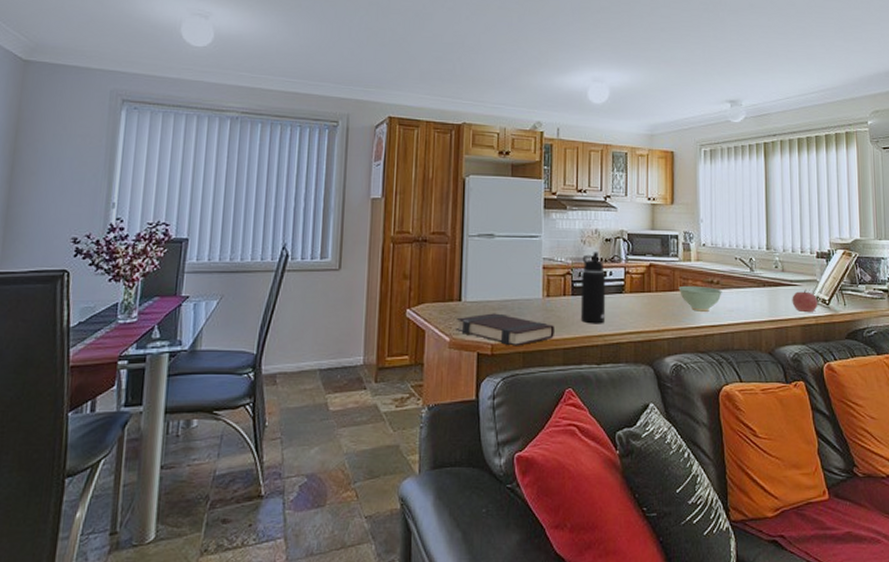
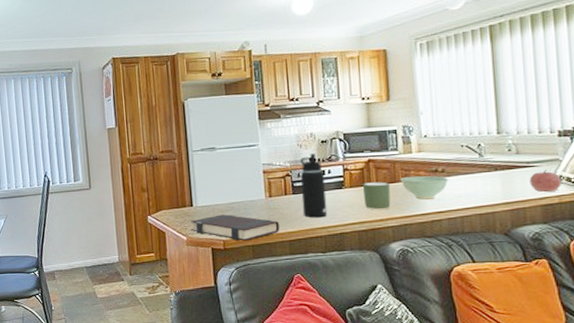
mug: none [643,289,668,319] -> present [363,182,391,210]

